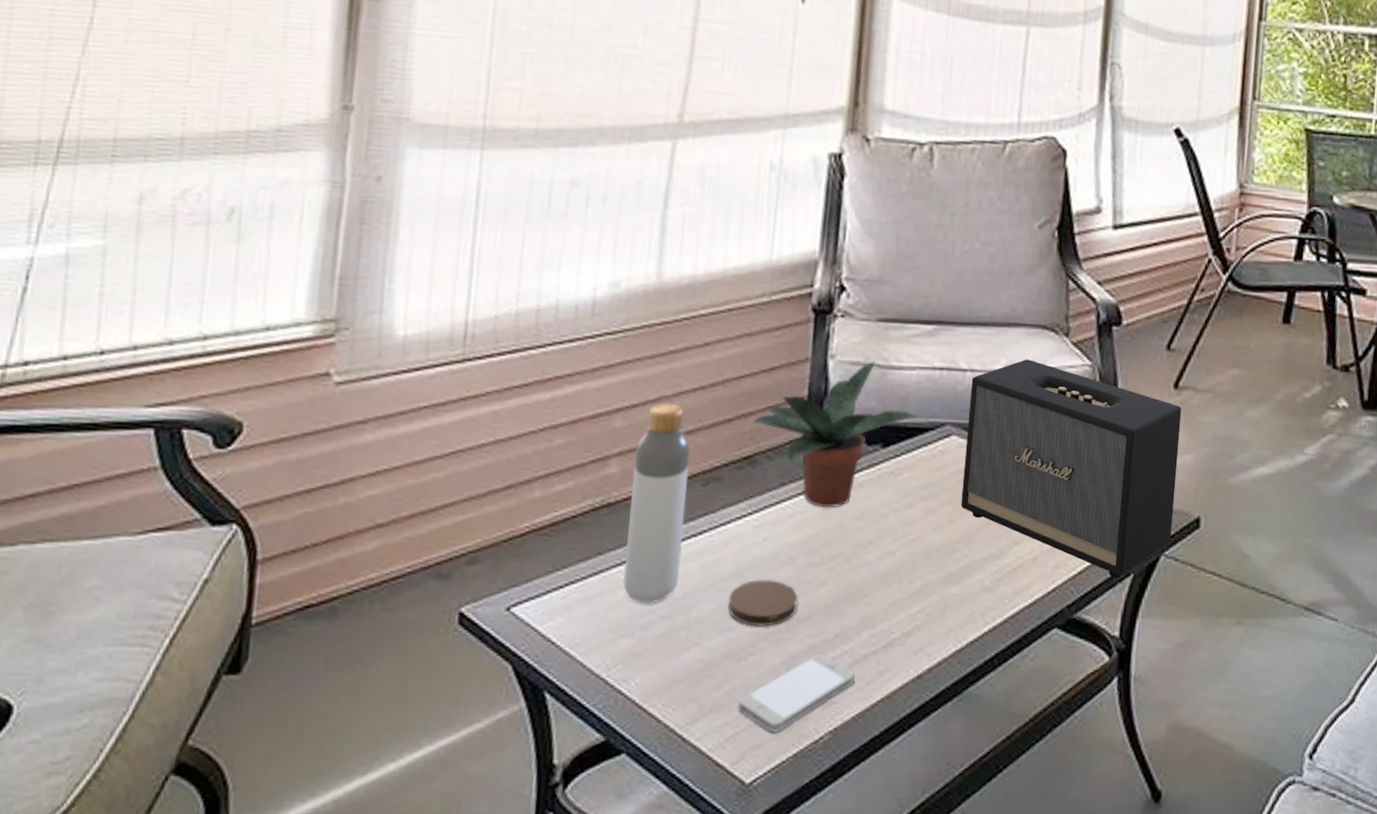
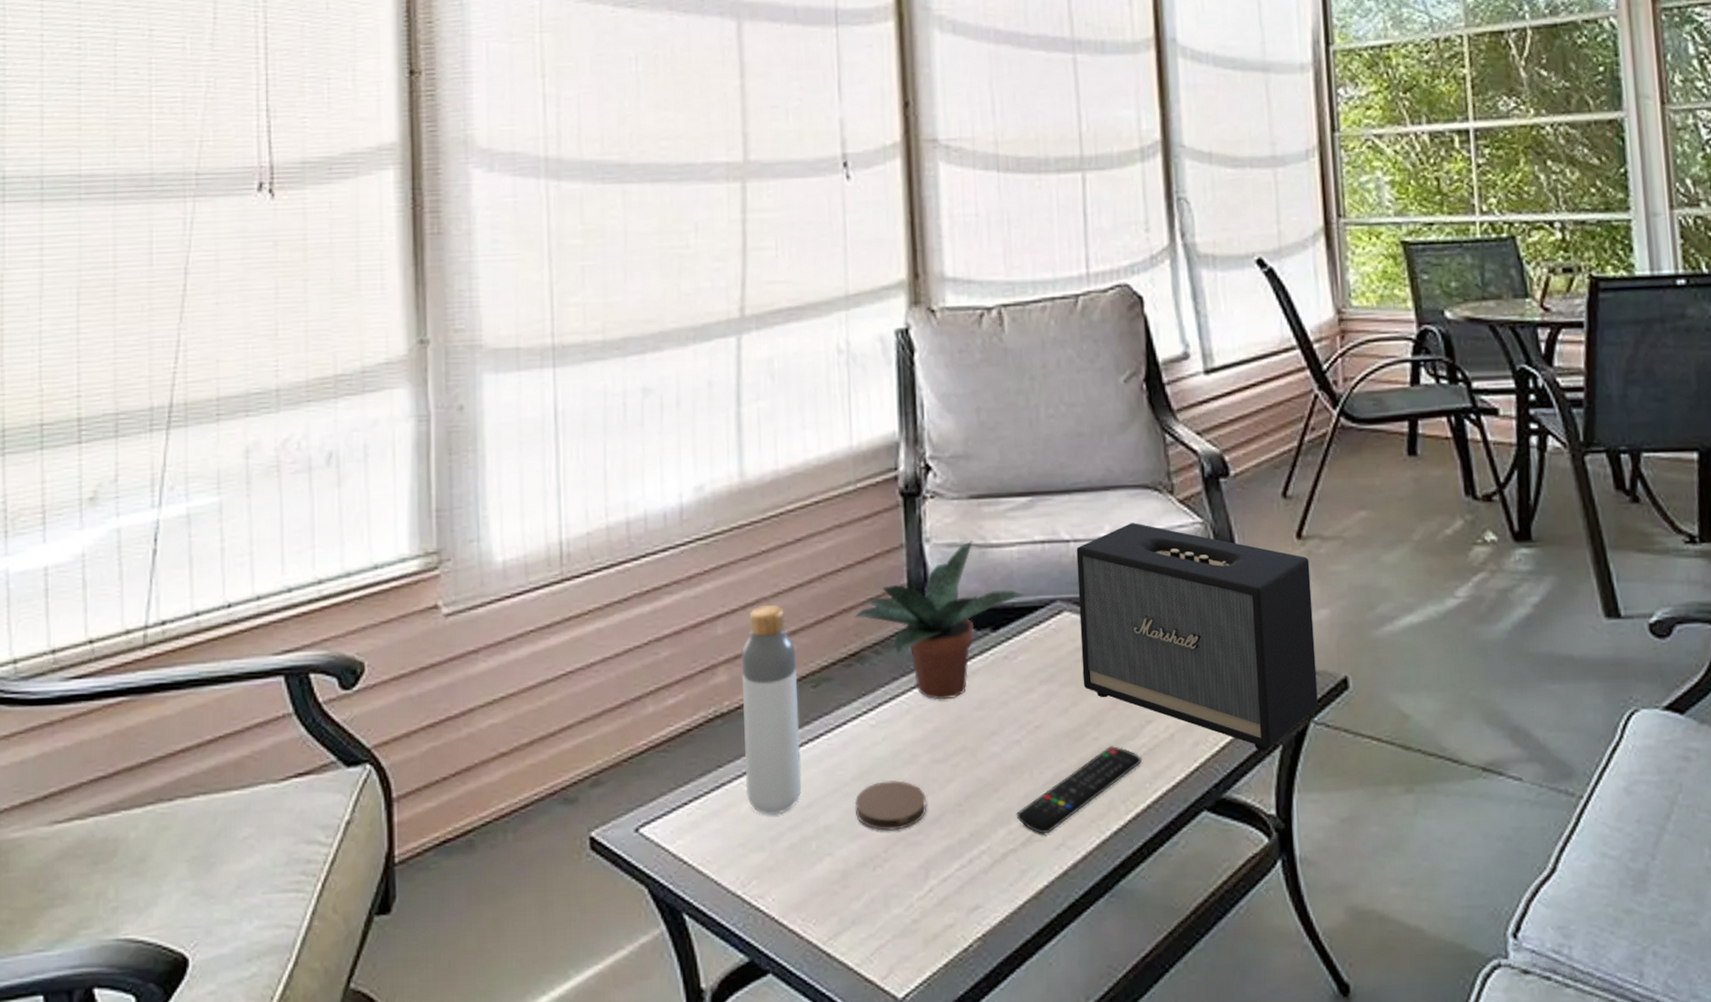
smartphone: present [738,654,856,732] -> none [880,856,997,943]
remote control: none [881,562,1006,639] -> present [1016,745,1143,833]

